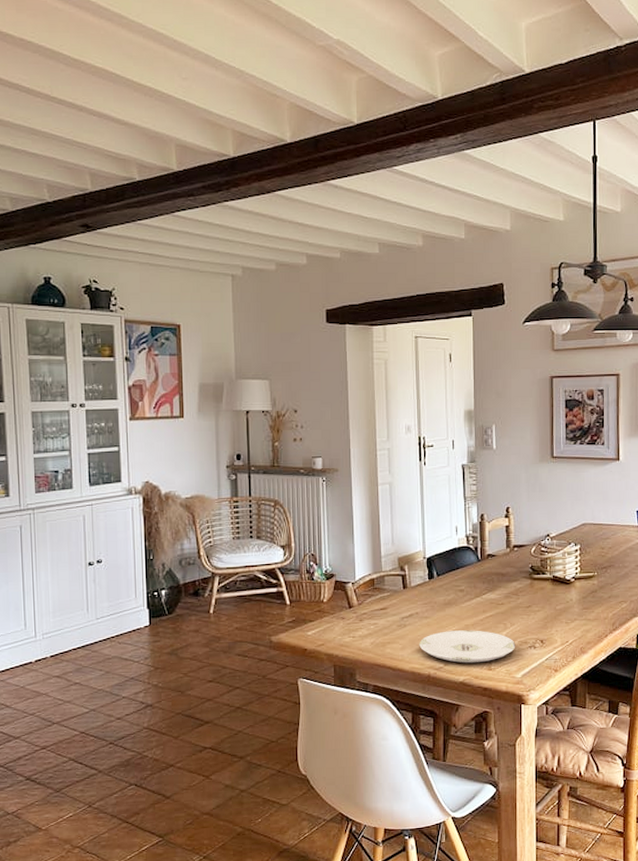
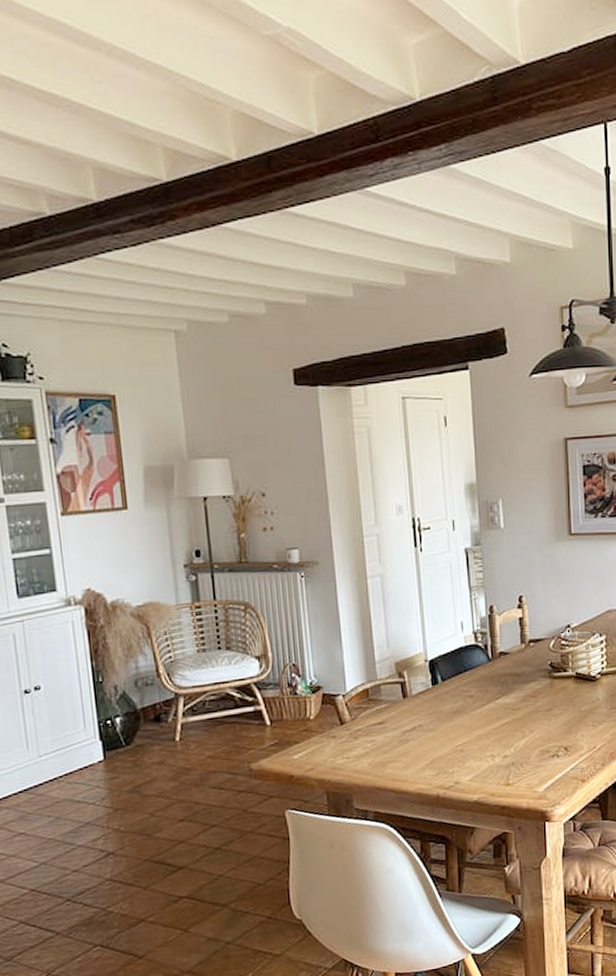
plate: present [419,630,516,664] -> none [425,740,537,780]

